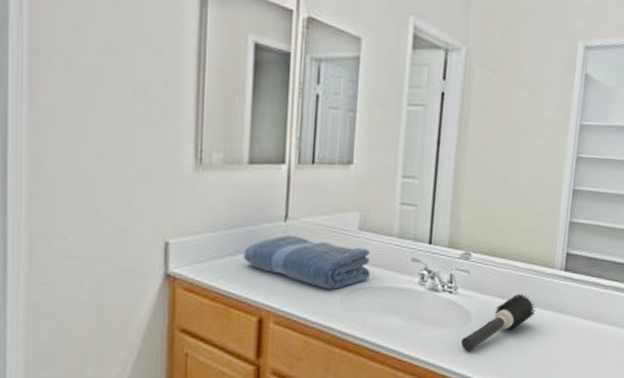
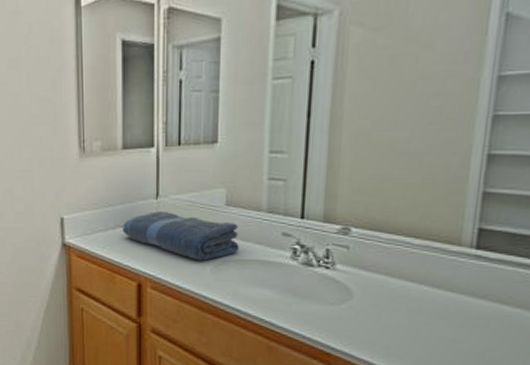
hairbrush: present [460,293,536,352] -> none [340,271,436,330]

